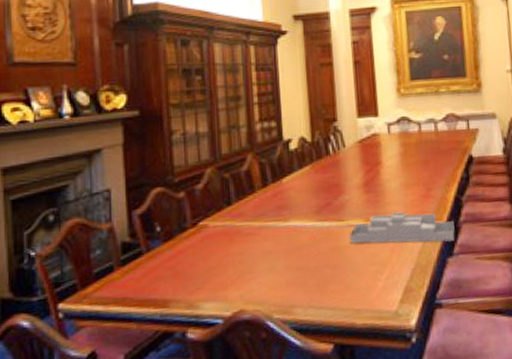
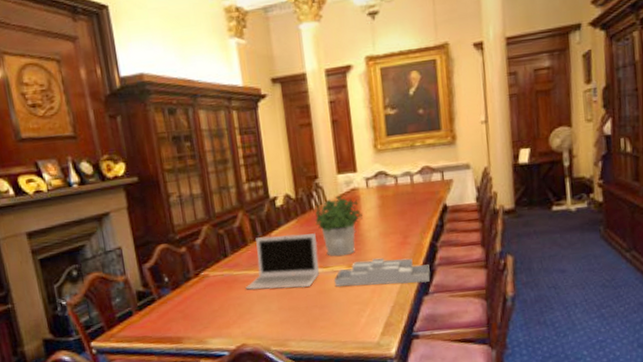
laptop: none [249,181,334,244] -> present [245,233,319,290]
potted plant: none [331,140,383,209] -> present [315,195,363,257]

